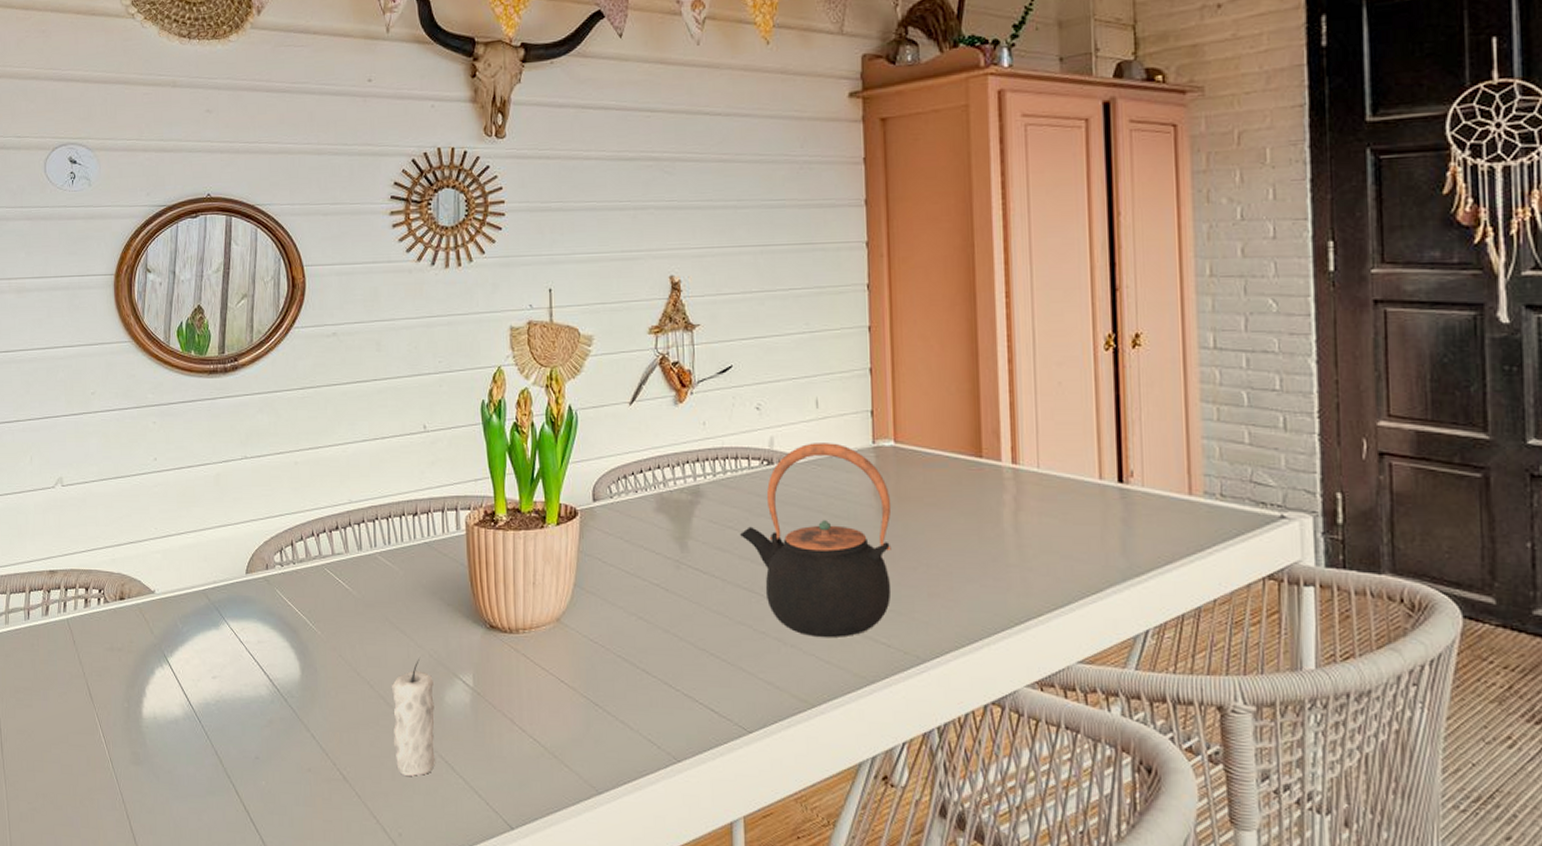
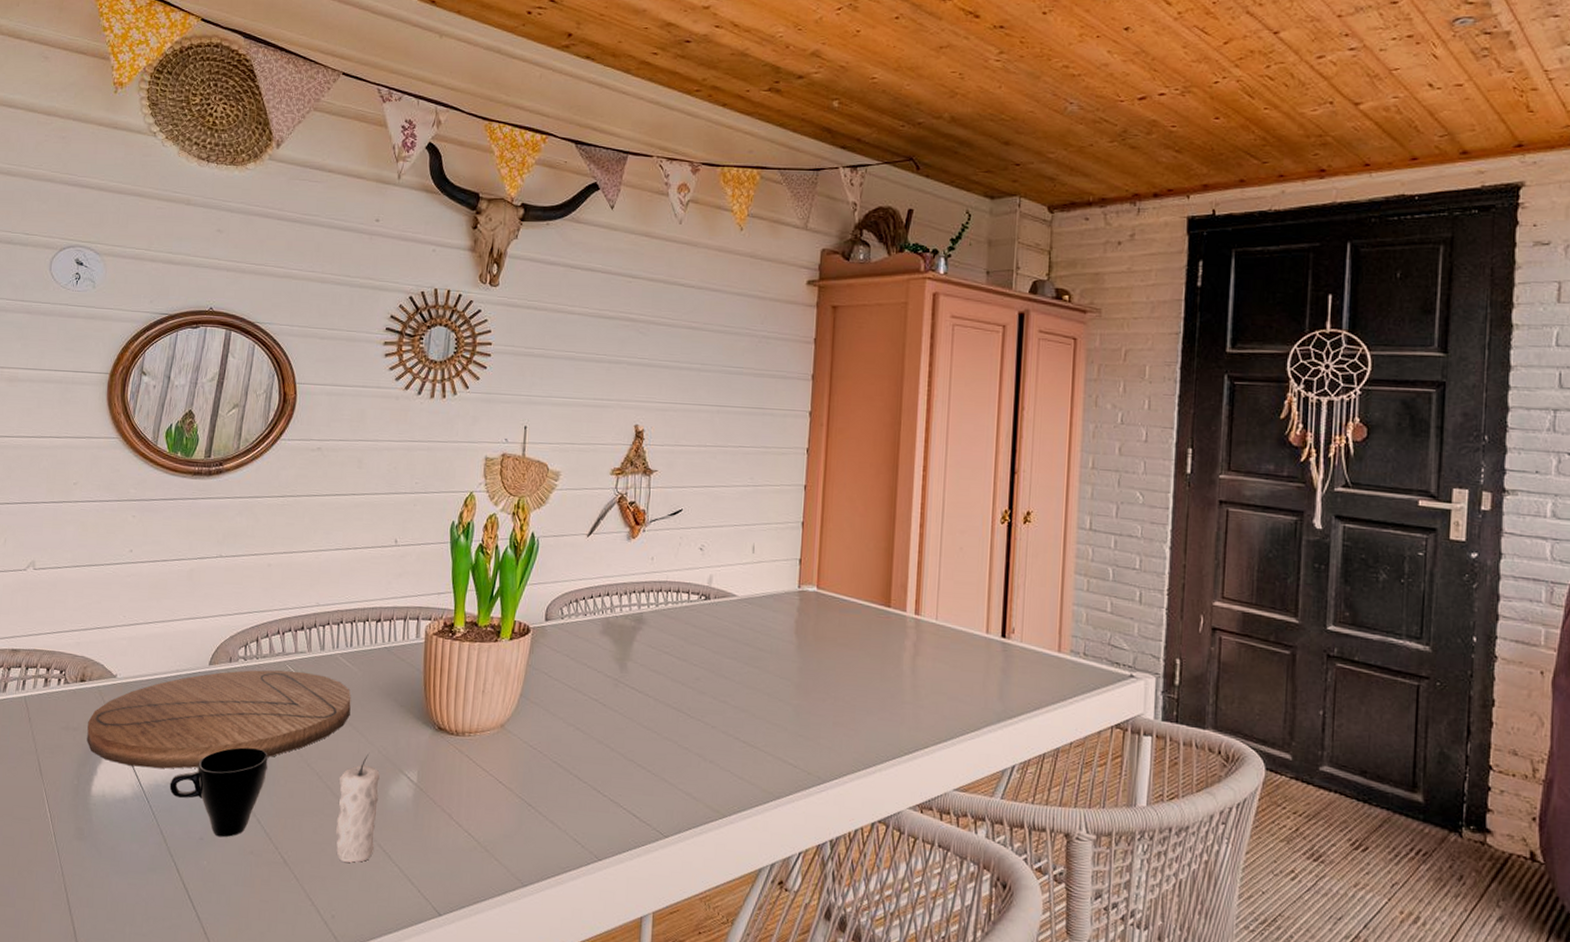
cutting board: none [131,574,396,686] -> present [87,670,351,769]
cup: none [219,659,316,756] -> present [169,747,268,838]
teapot: present [739,443,892,638] -> none [673,583,809,757]

